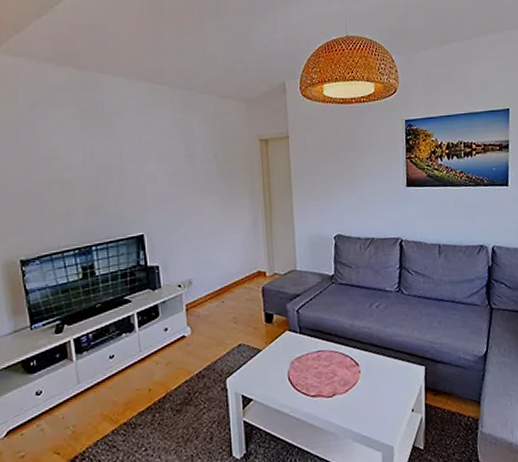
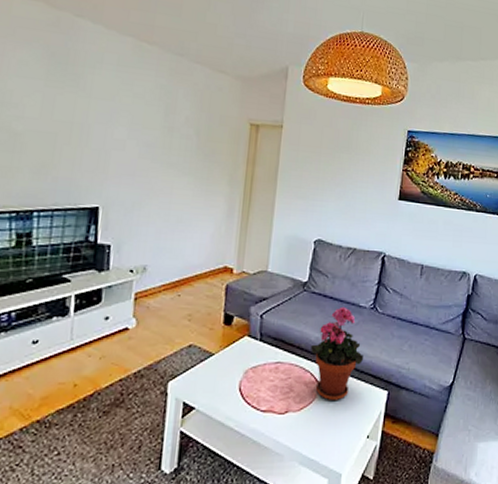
potted plant: none [345,293,398,381] -> present [310,306,364,401]

